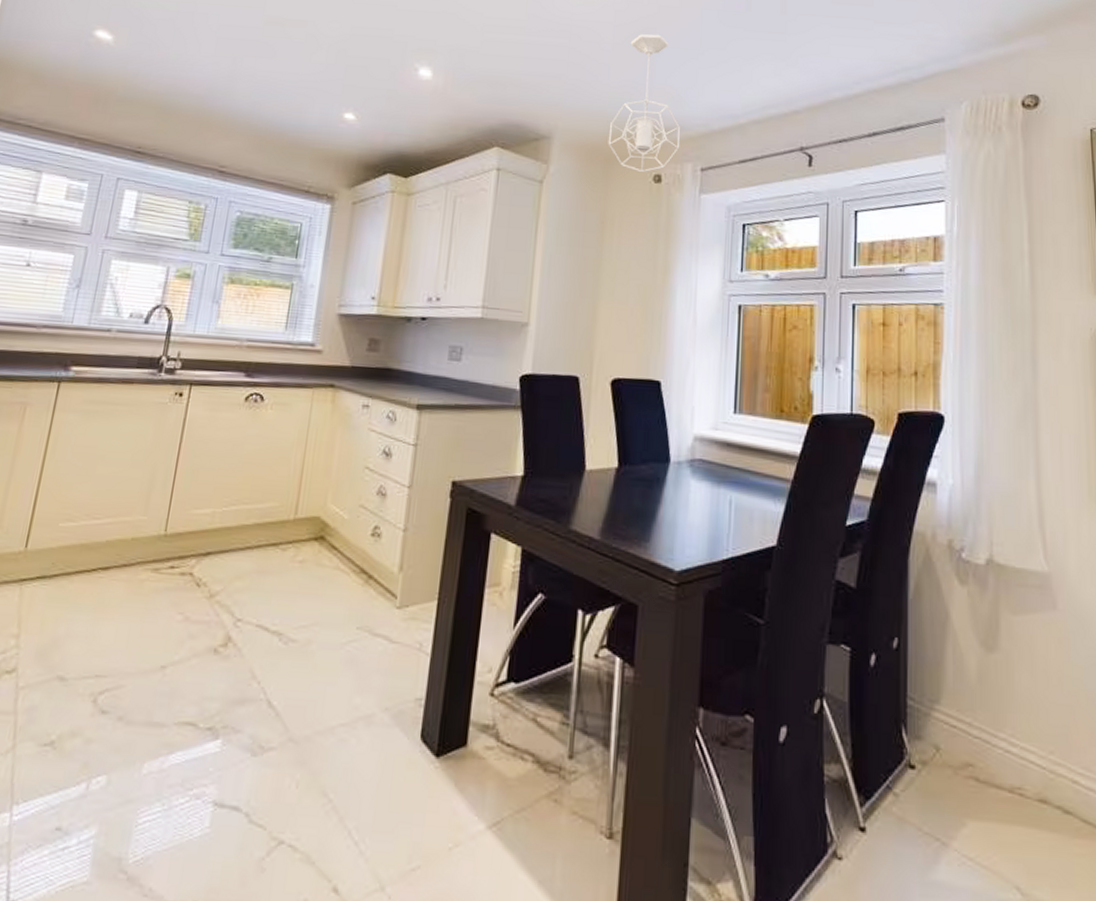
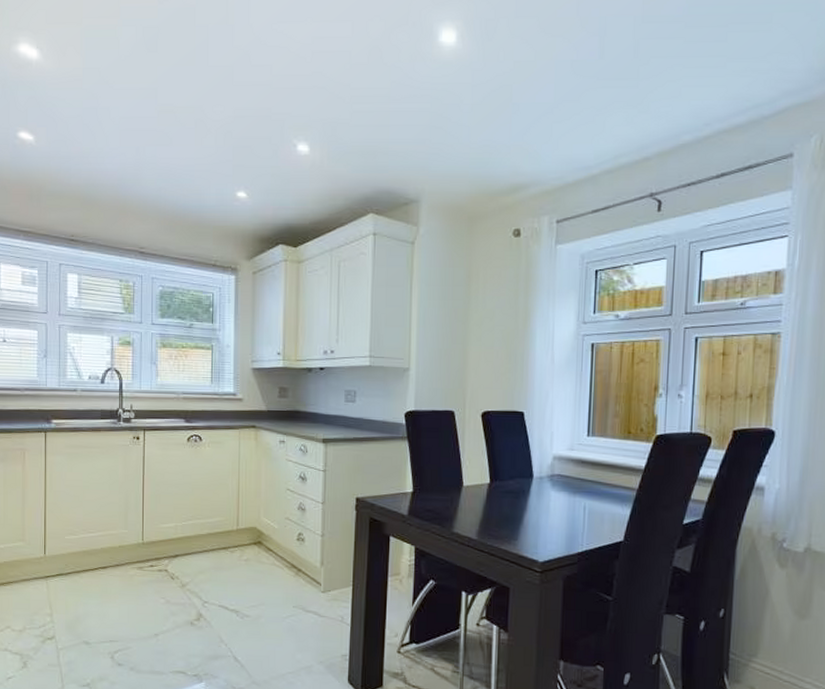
pendant light: present [608,34,680,172] -> none [471,91,537,227]

